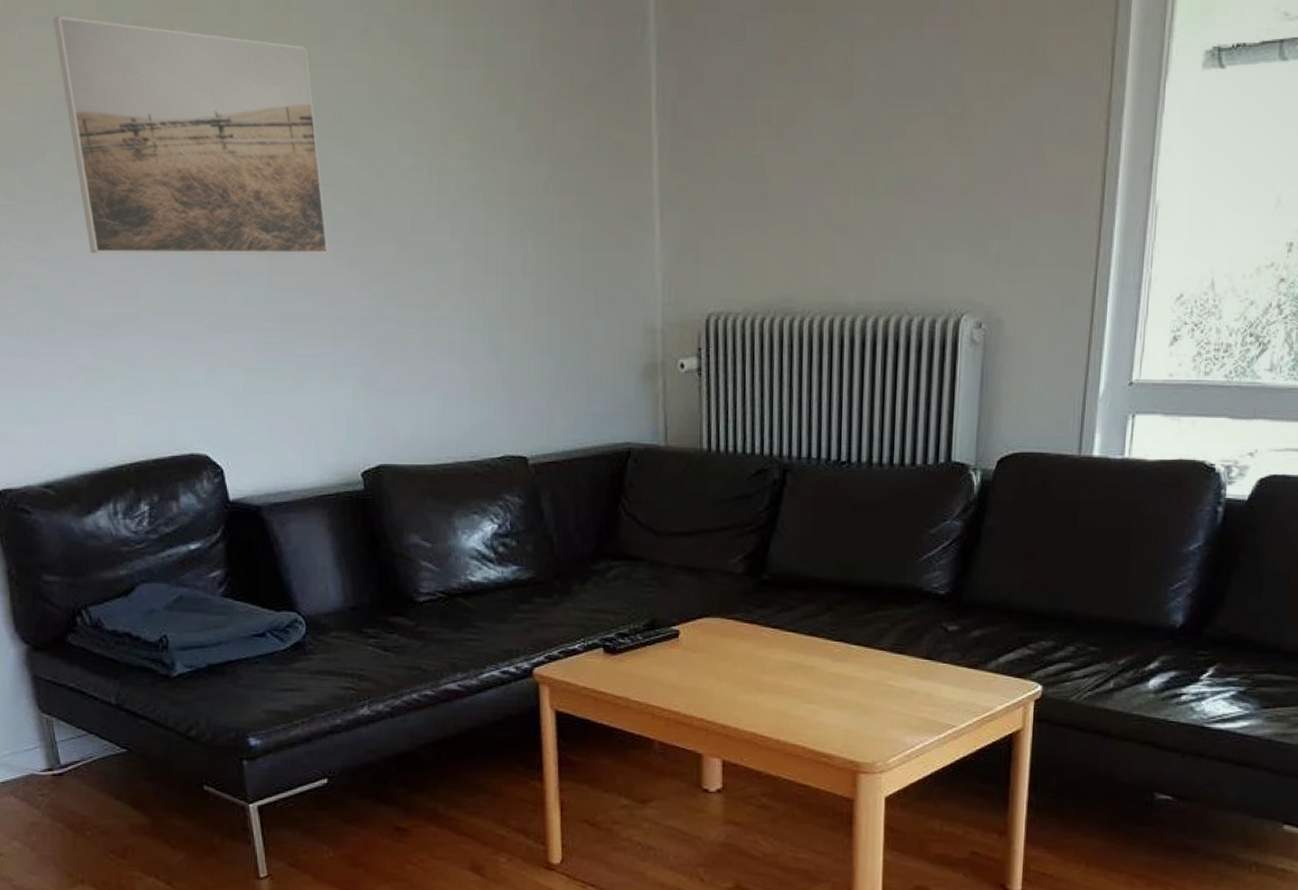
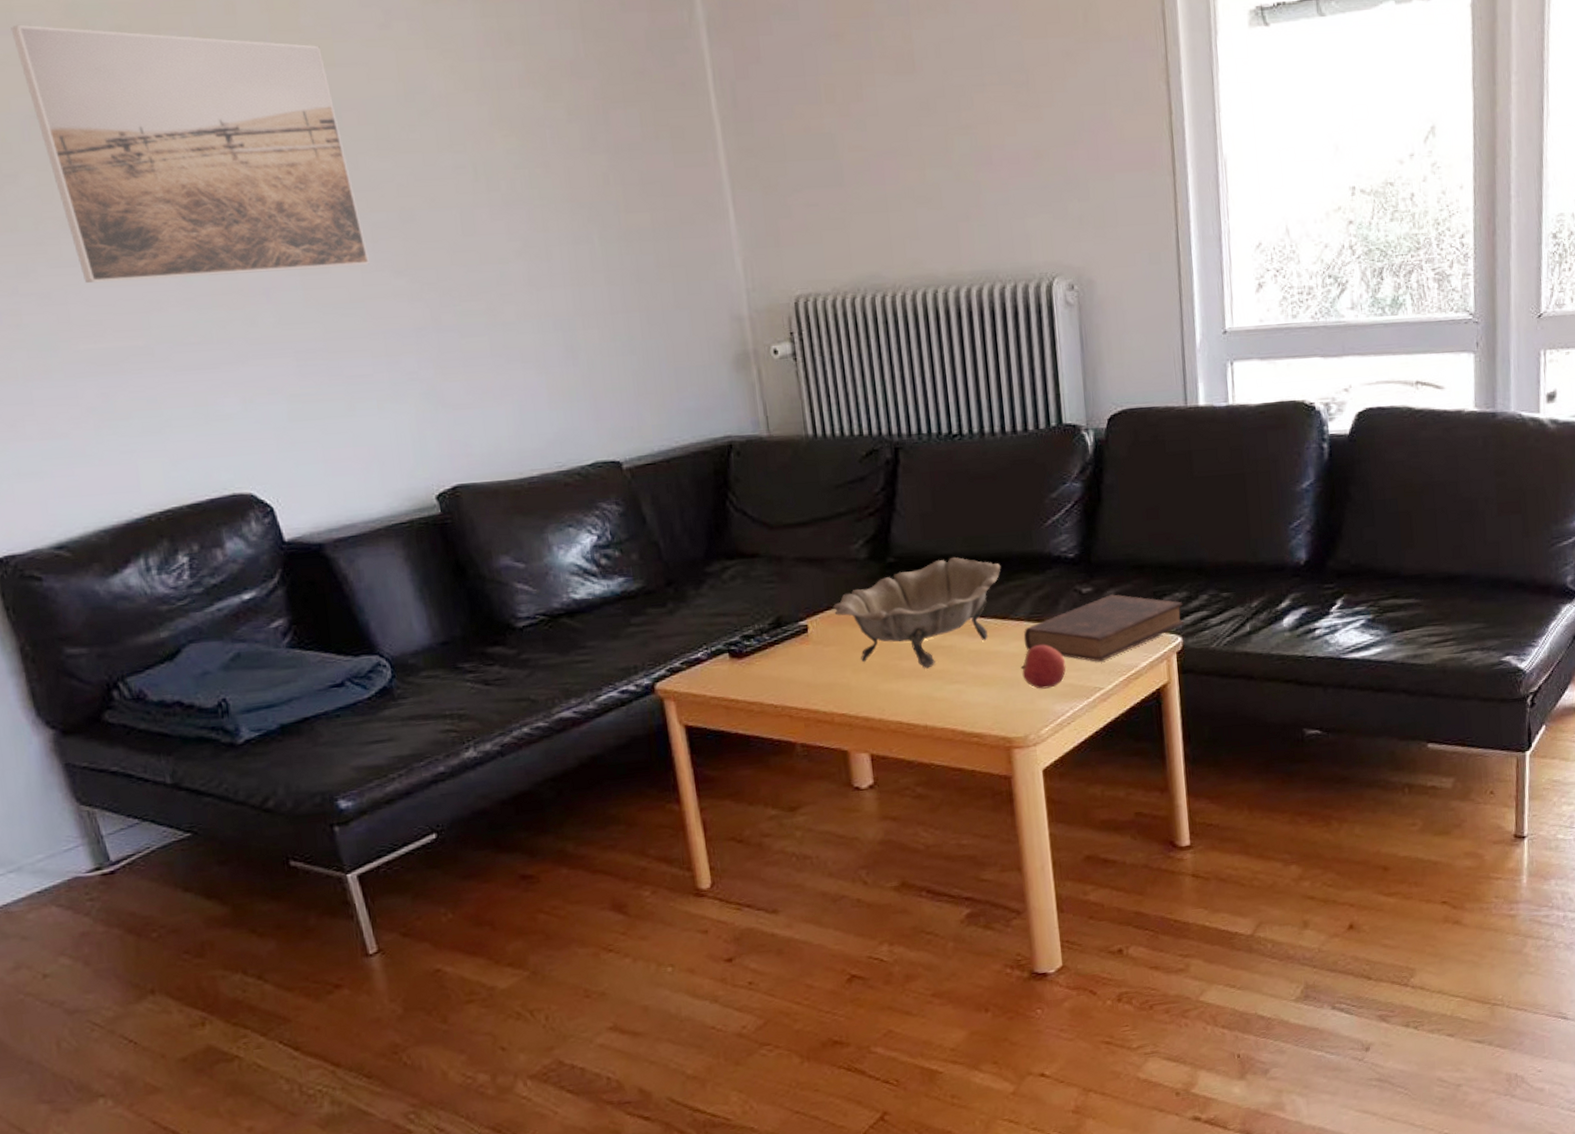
decorative bowl: none [705,582,871,686] -> present [832,557,1001,669]
apple: none [877,675,922,720] -> present [1020,644,1066,689]
book: none [884,635,1048,700] -> present [1023,594,1185,662]

